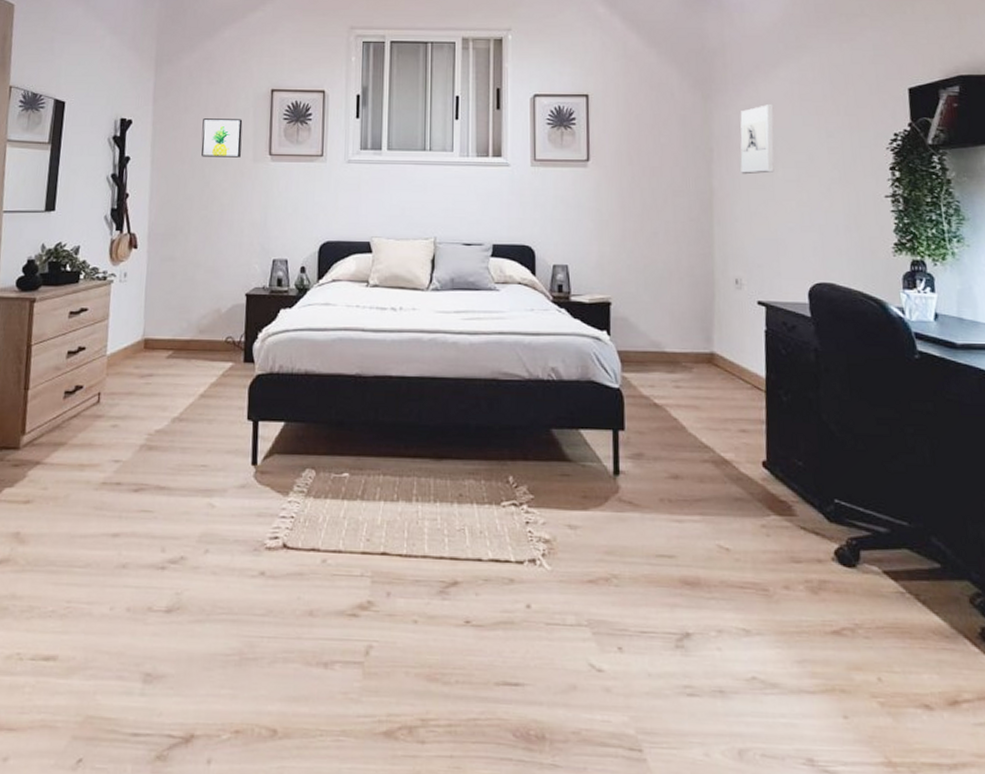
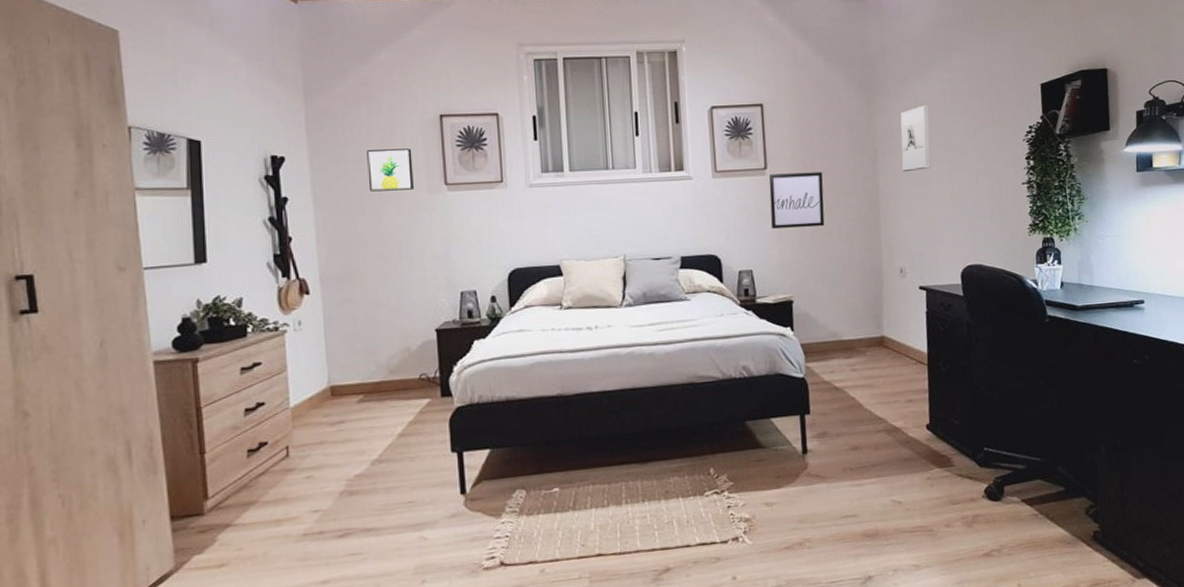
wall art: none [590,166,651,226] -> present [769,172,825,229]

